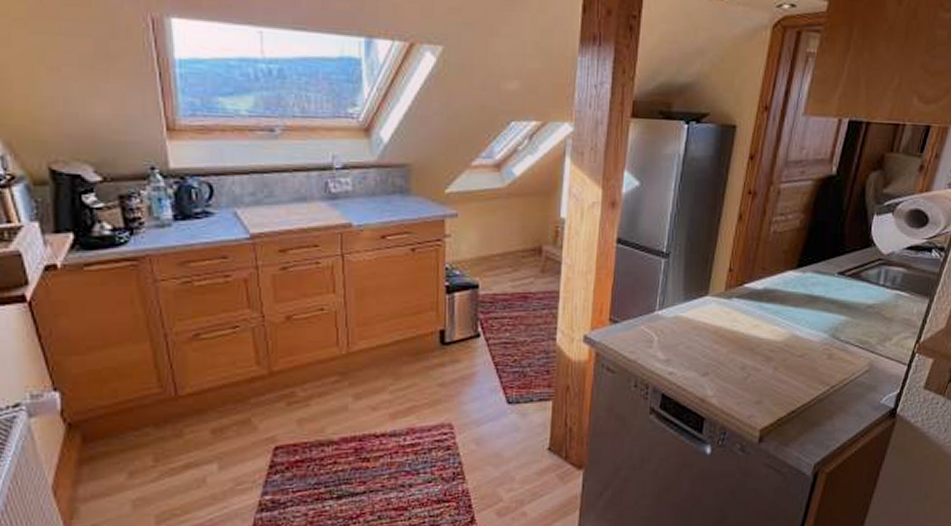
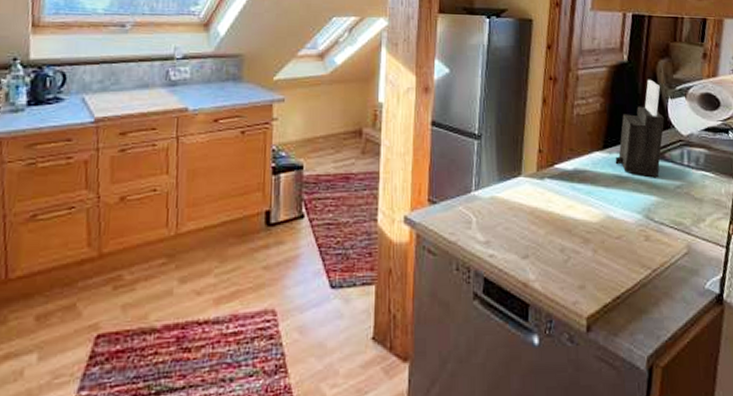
knife block: none [808,193,867,298] -> present [615,79,665,178]

